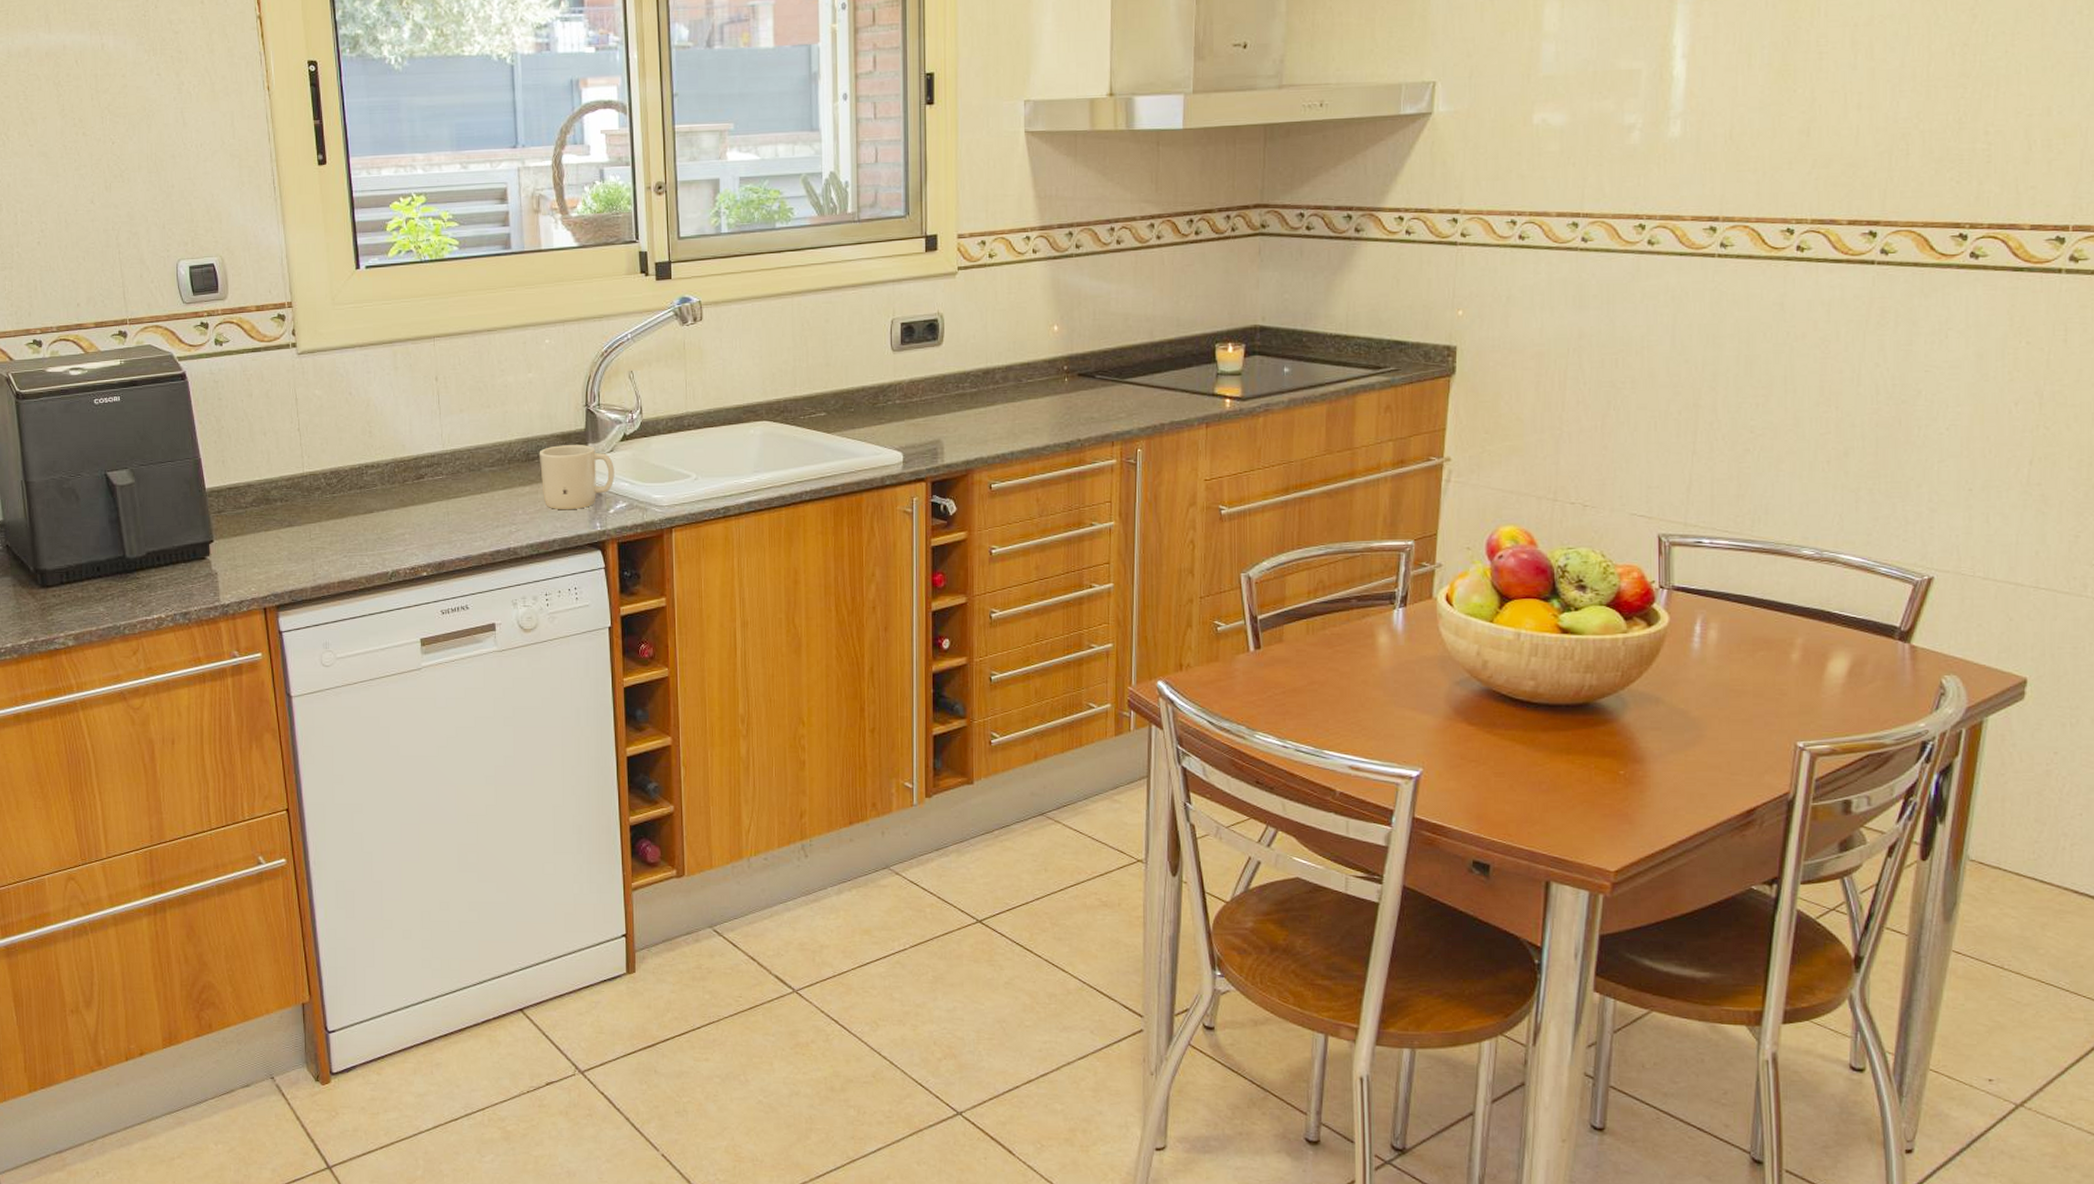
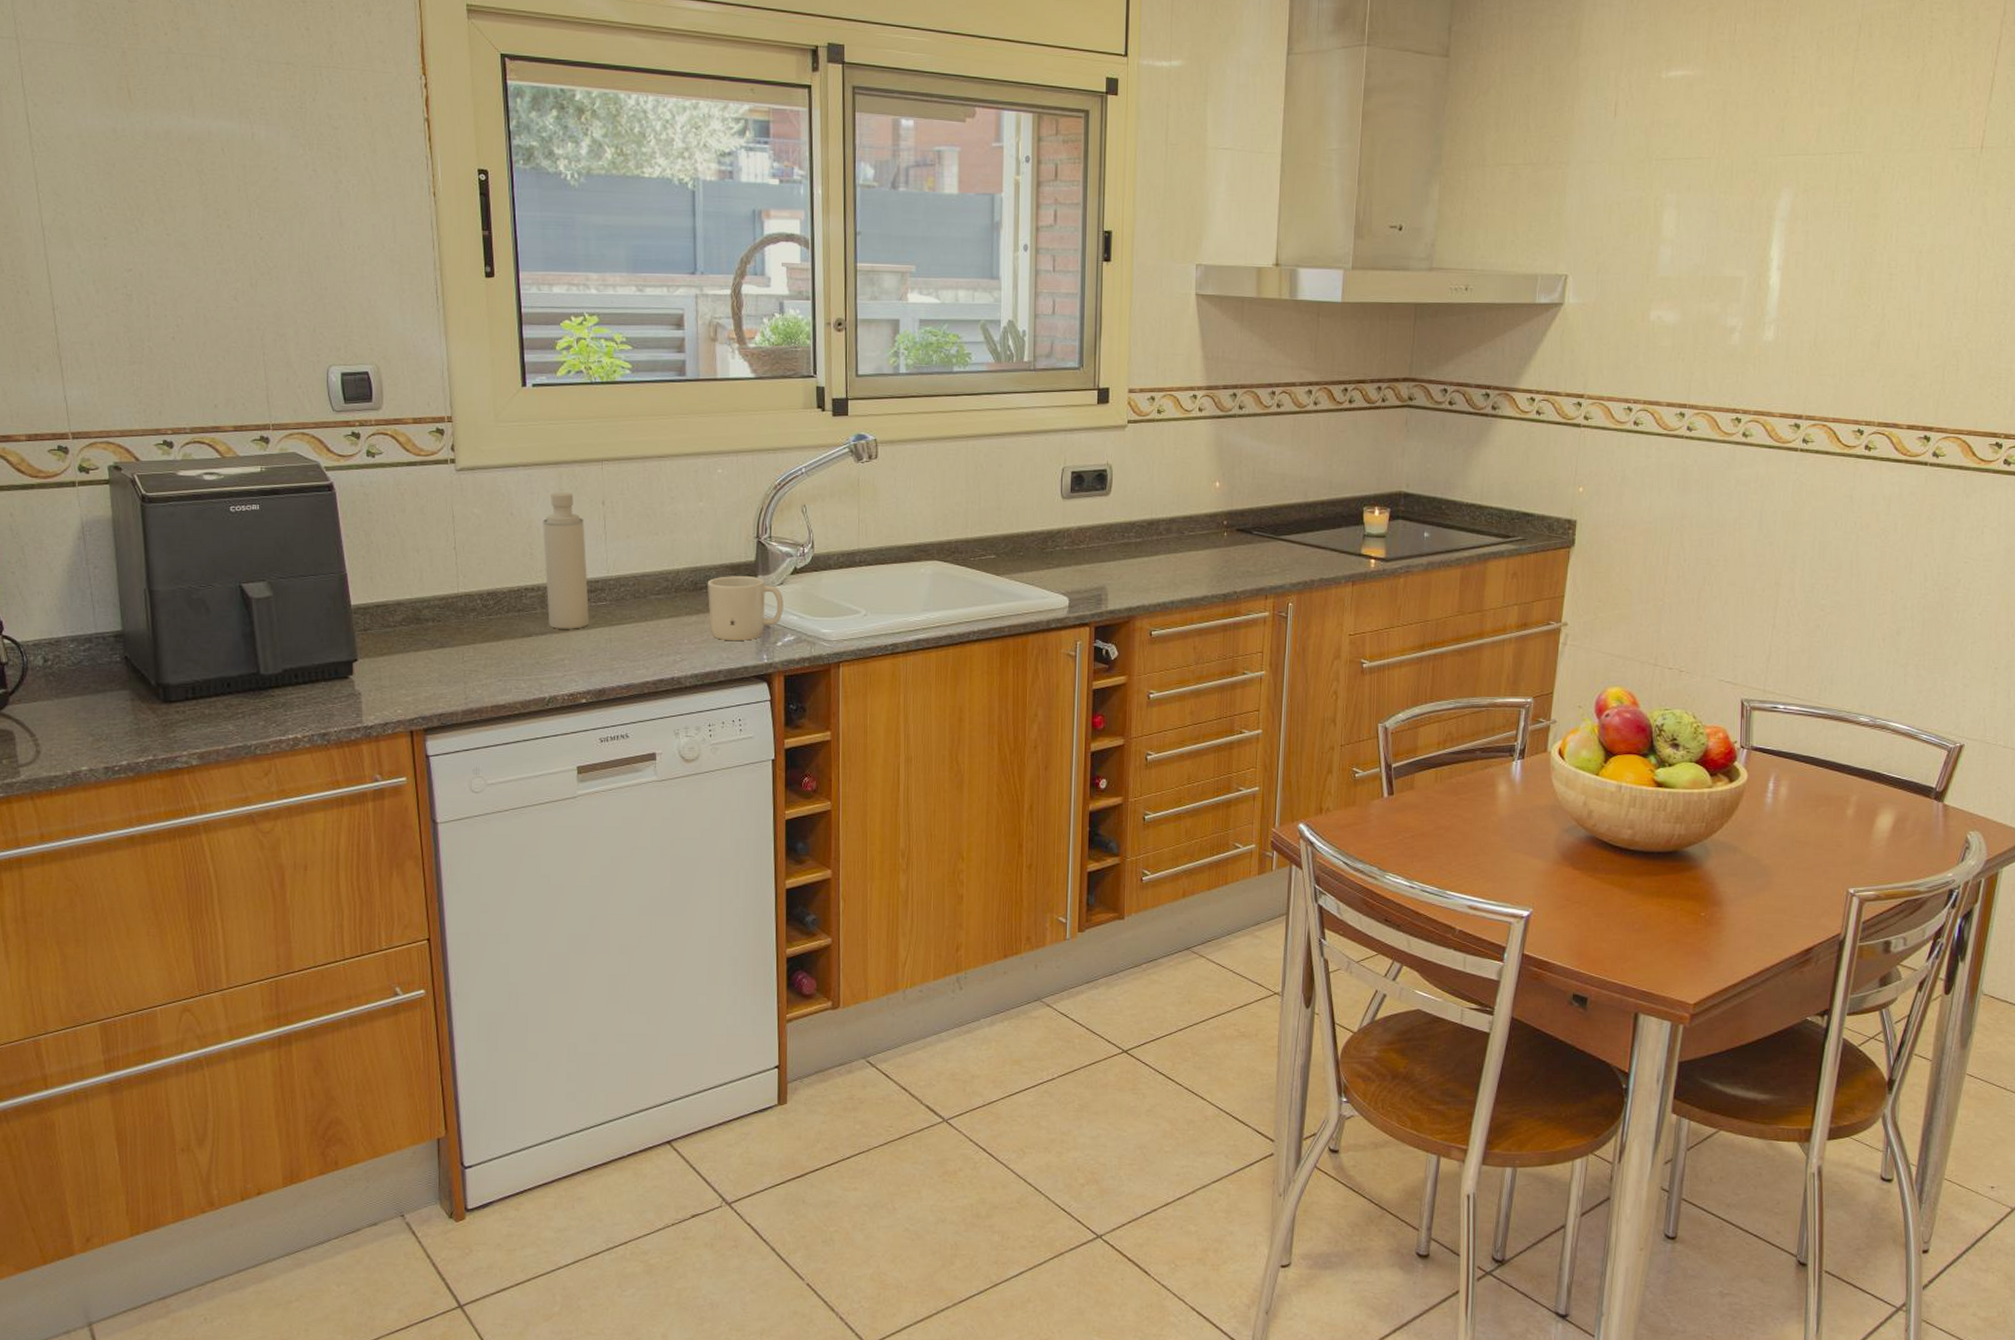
spray bottle: none [380,369,428,504] -> present [543,491,590,629]

